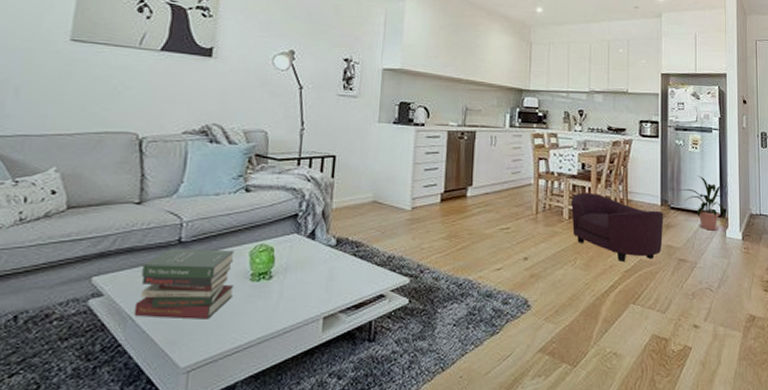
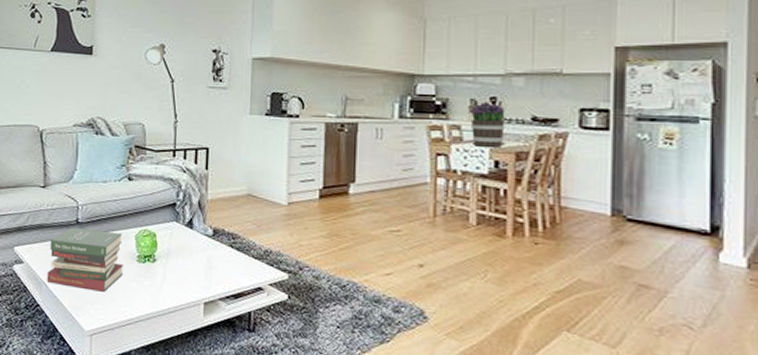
bouquet: none [564,114,589,152] -> present [470,102,505,147]
dog bed: present [571,192,664,261] -> none [480,195,616,280]
house plant: present [678,175,725,231] -> none [639,180,718,253]

